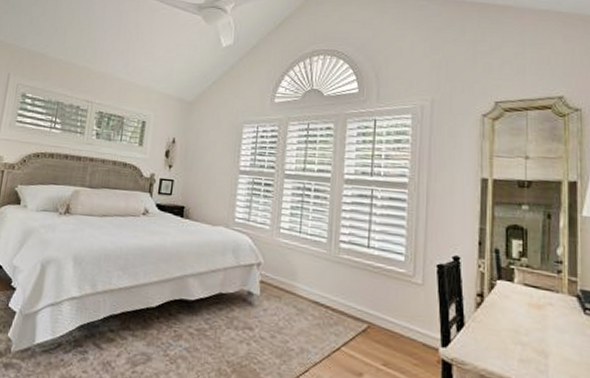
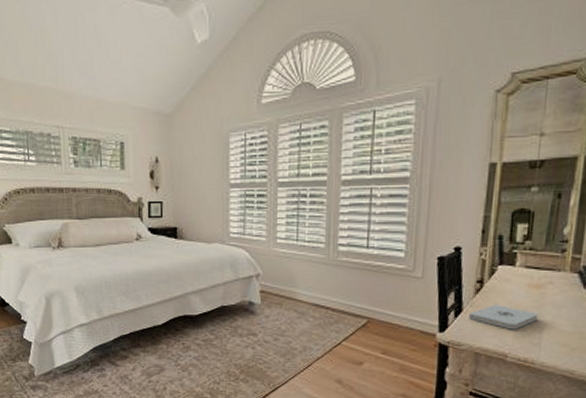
notepad: none [471,322,542,353] -> present [469,305,538,330]

